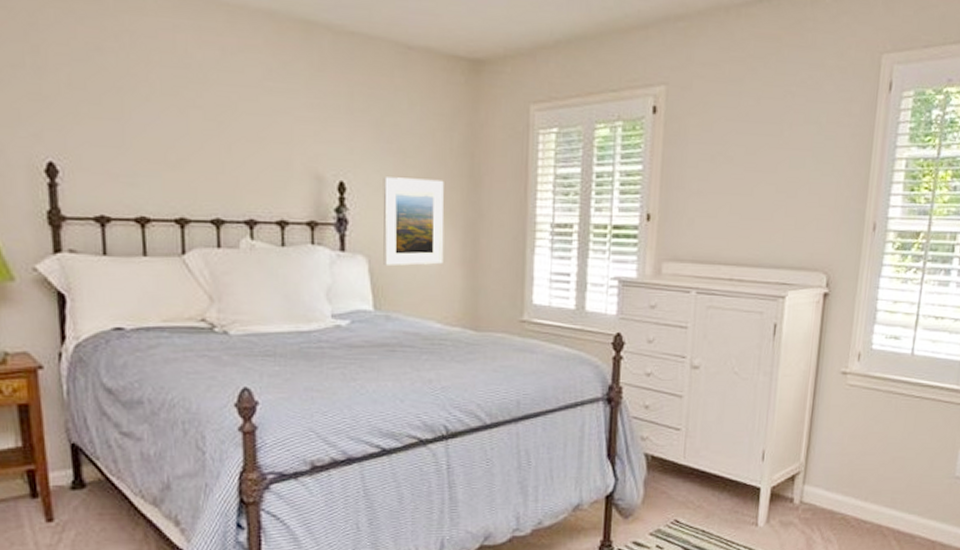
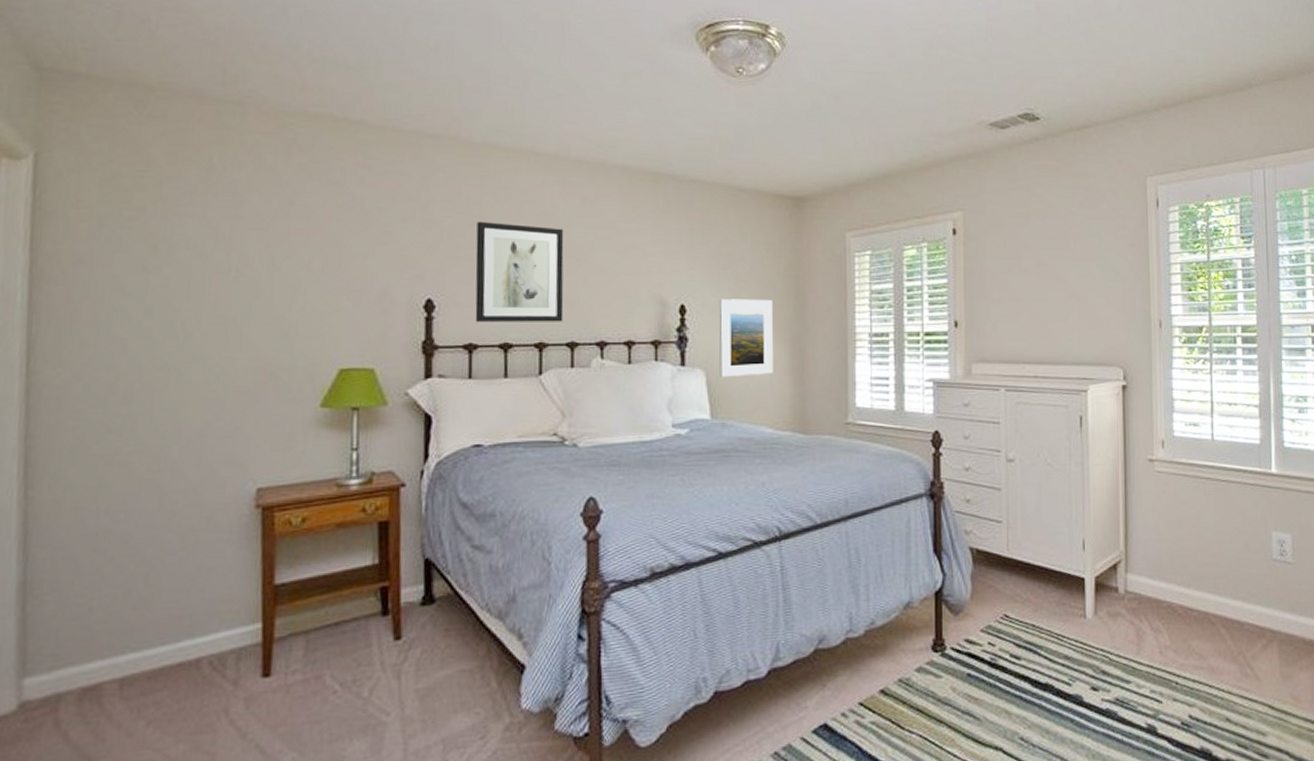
wall art: none [99,71,206,196] -> present [475,221,564,322]

